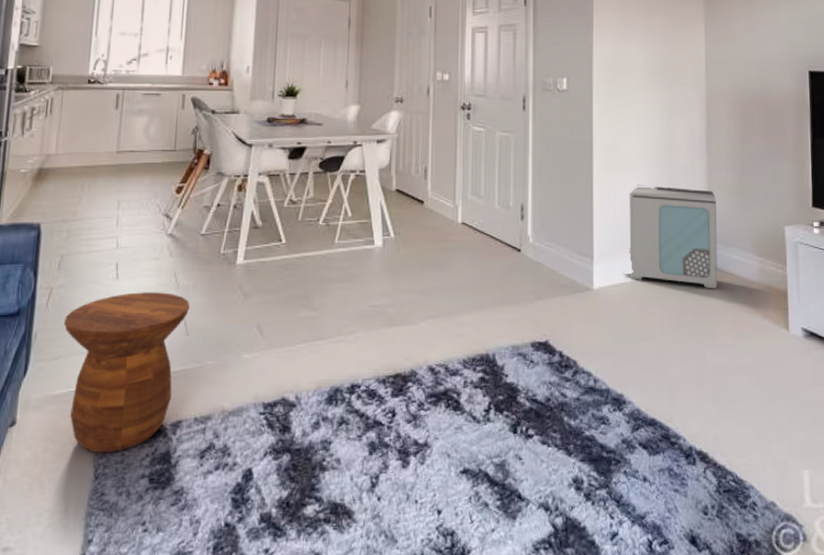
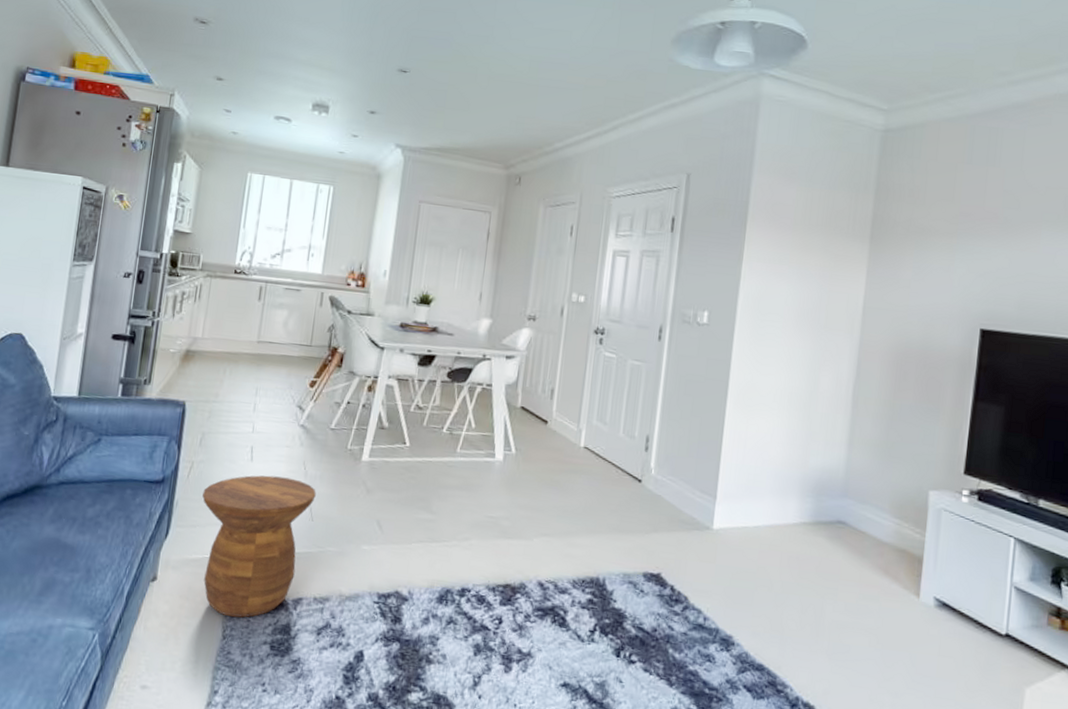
air purifier: present [627,185,718,289] -> none [750,429,857,546]

